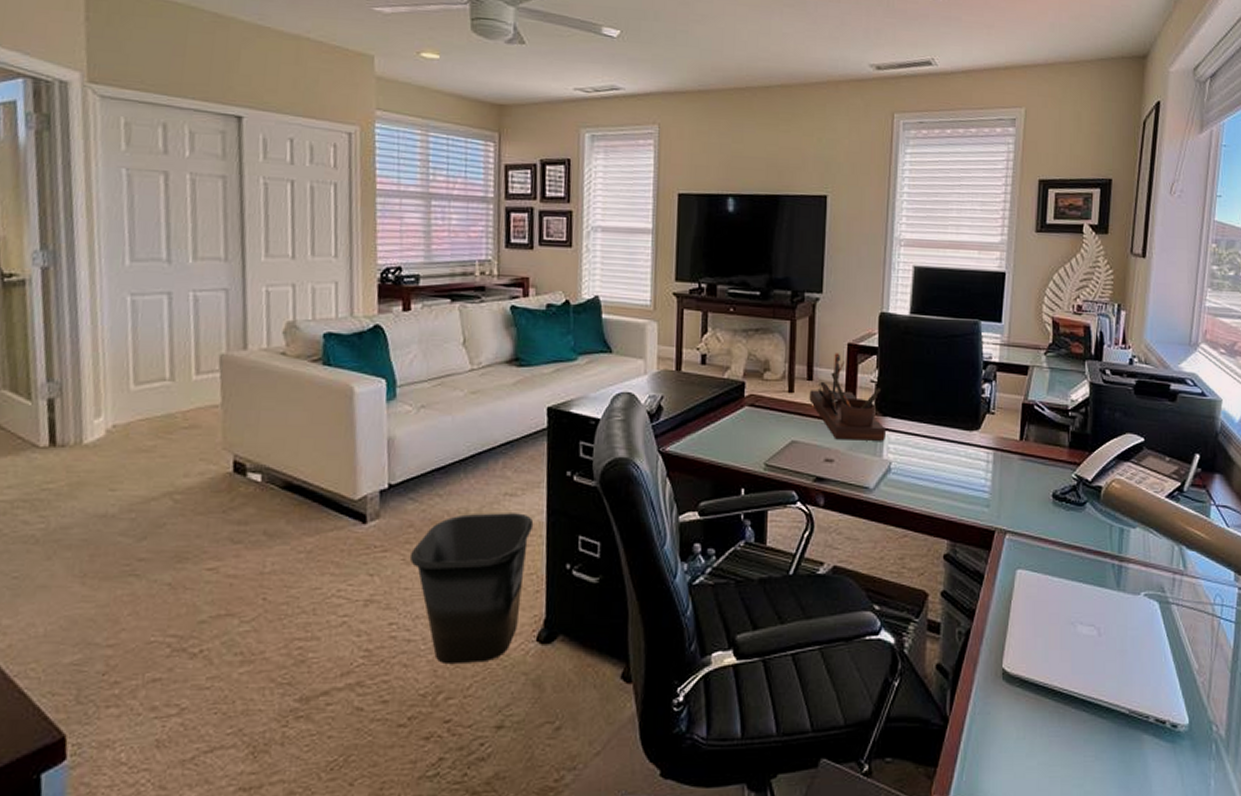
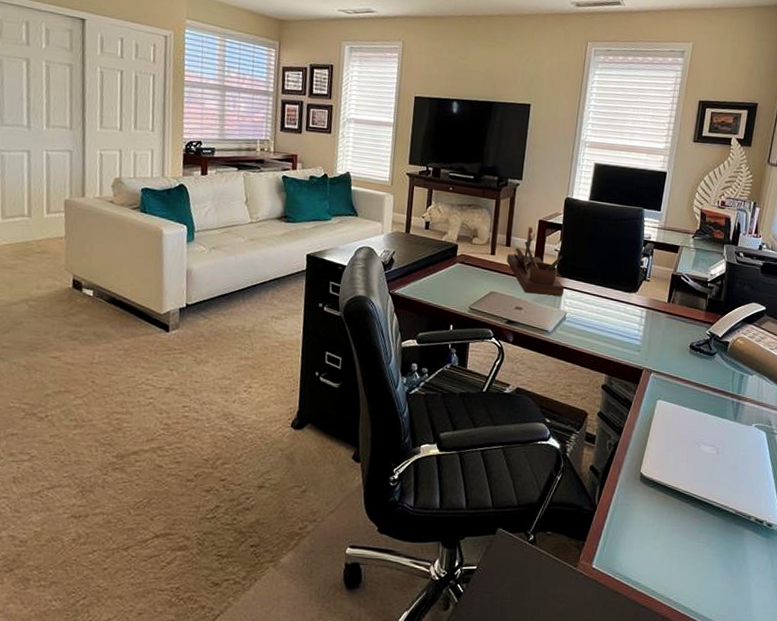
waste bin: present [409,513,534,665] -> none [200,330,293,440]

